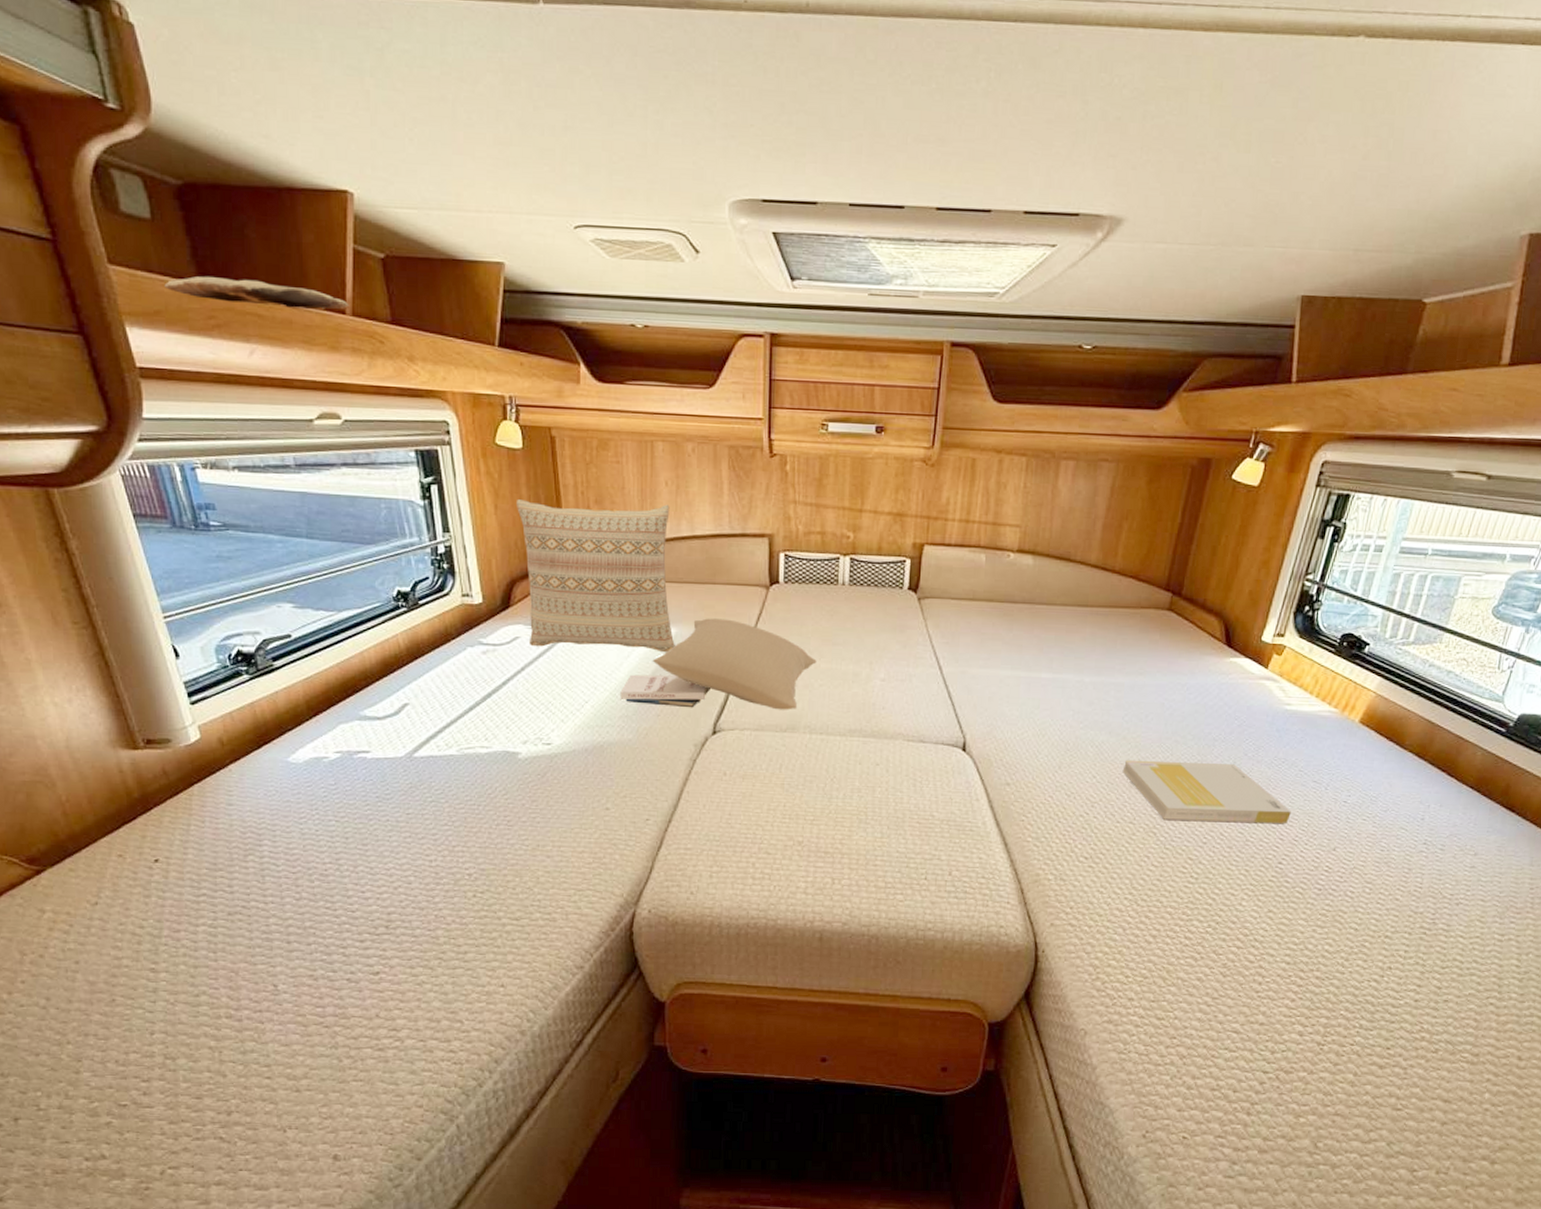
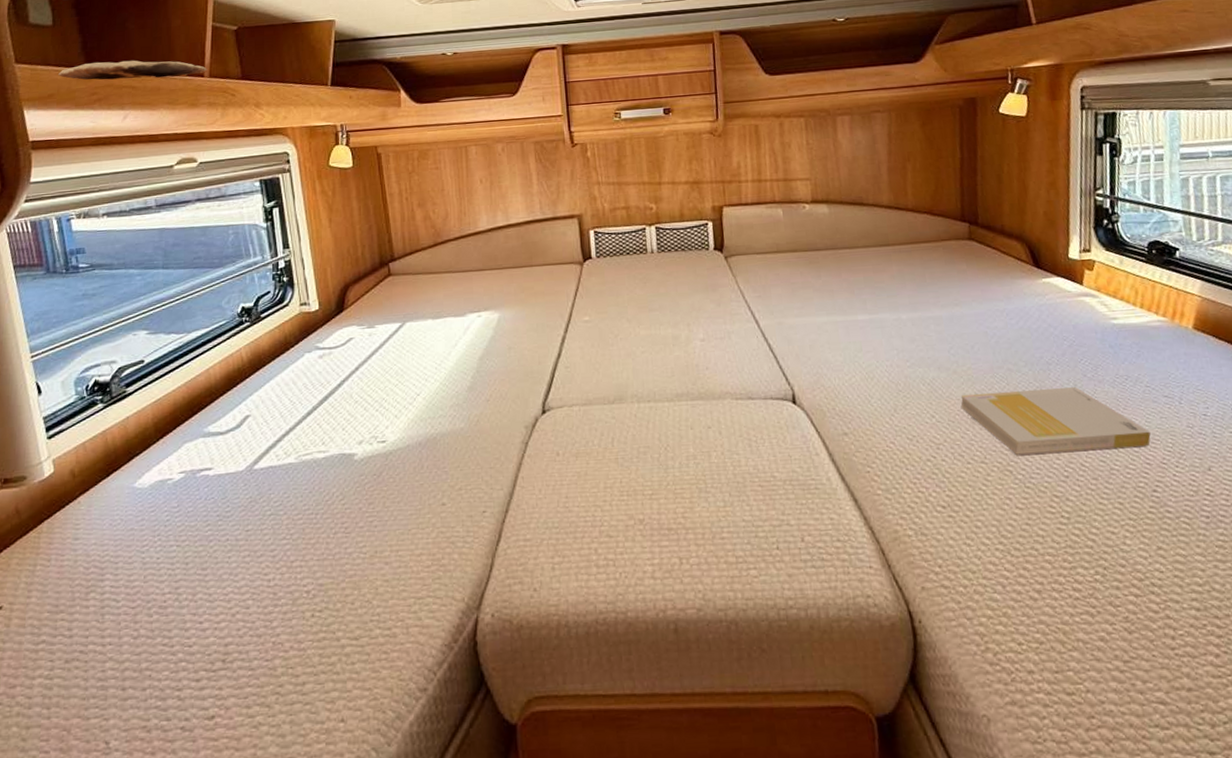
pillow: present [517,499,675,653] -> none [349,199,499,346]
books: present [620,674,710,708] -> none [450,358,536,391]
pillow: present [652,618,817,710] -> none [478,298,636,382]

